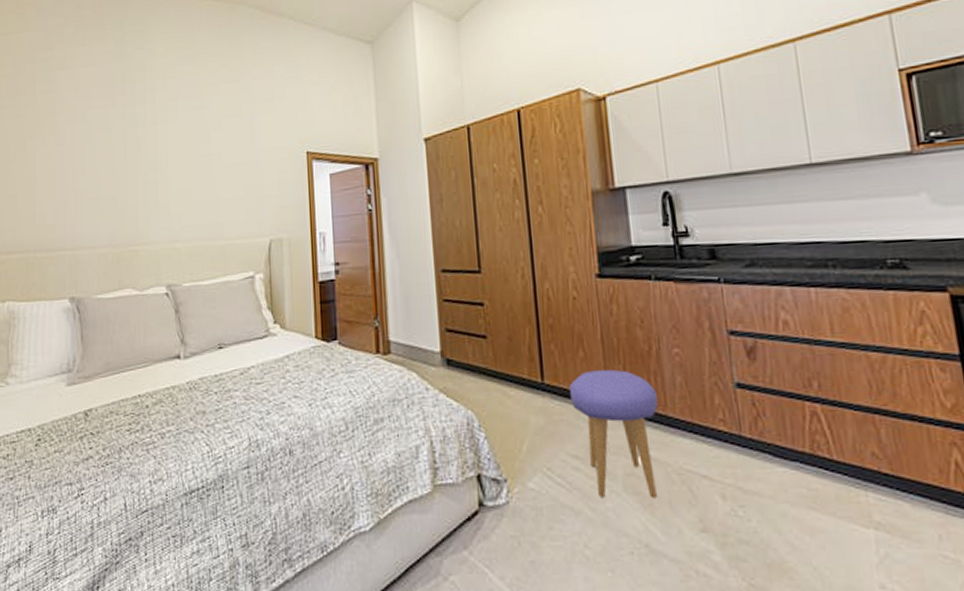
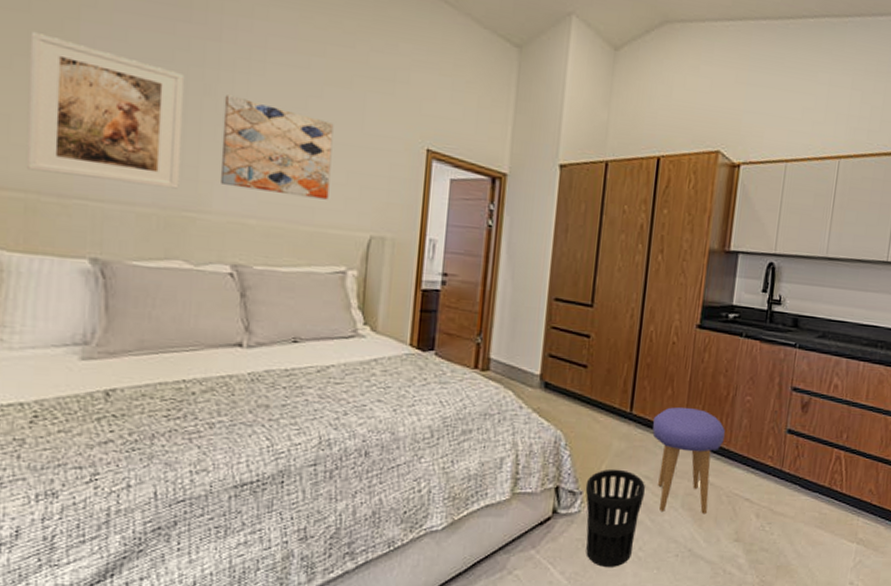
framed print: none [26,129,125,235] -> present [26,31,185,189]
wall art: none [151,143,234,218] -> present [219,95,334,200]
wastebasket: none [508,449,578,570] -> present [585,468,645,567]

